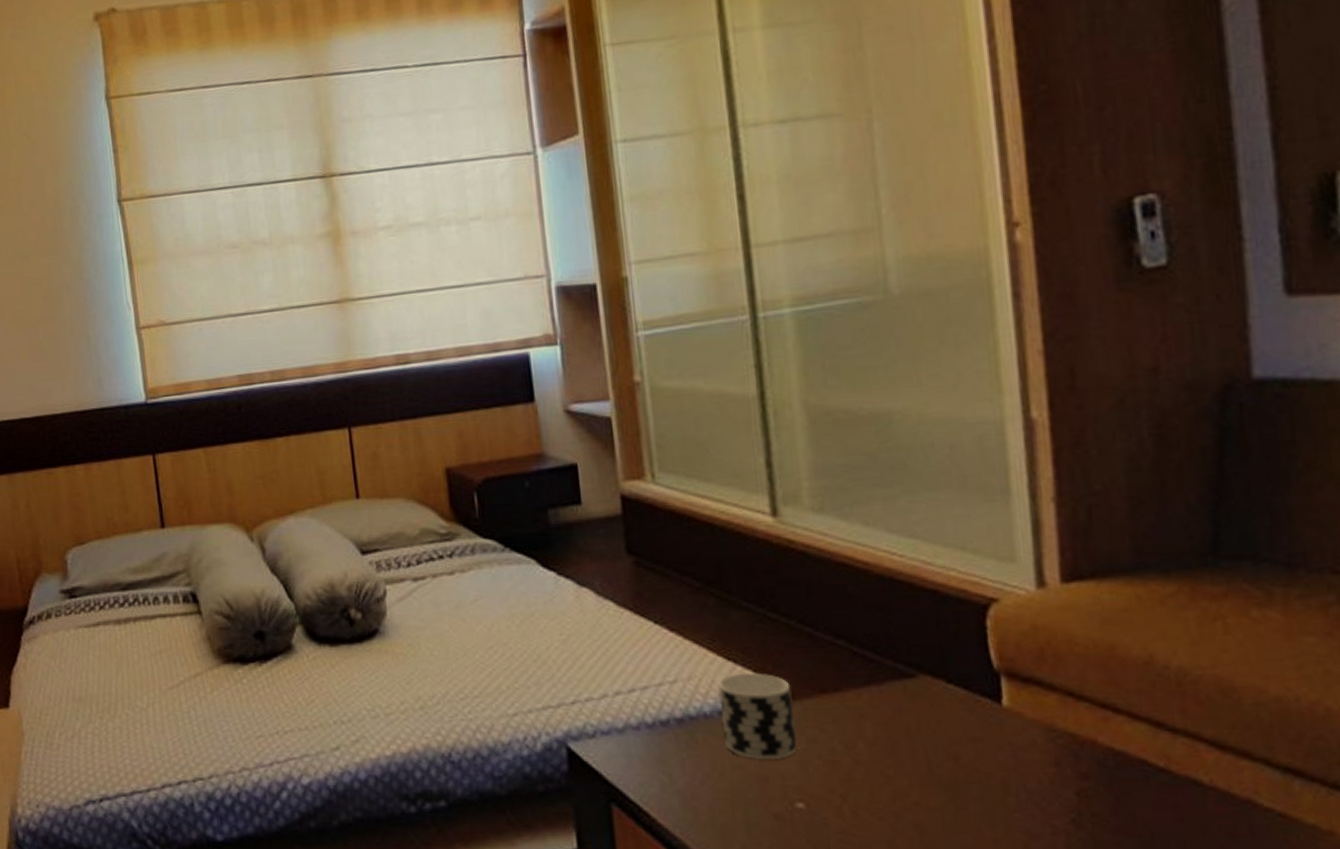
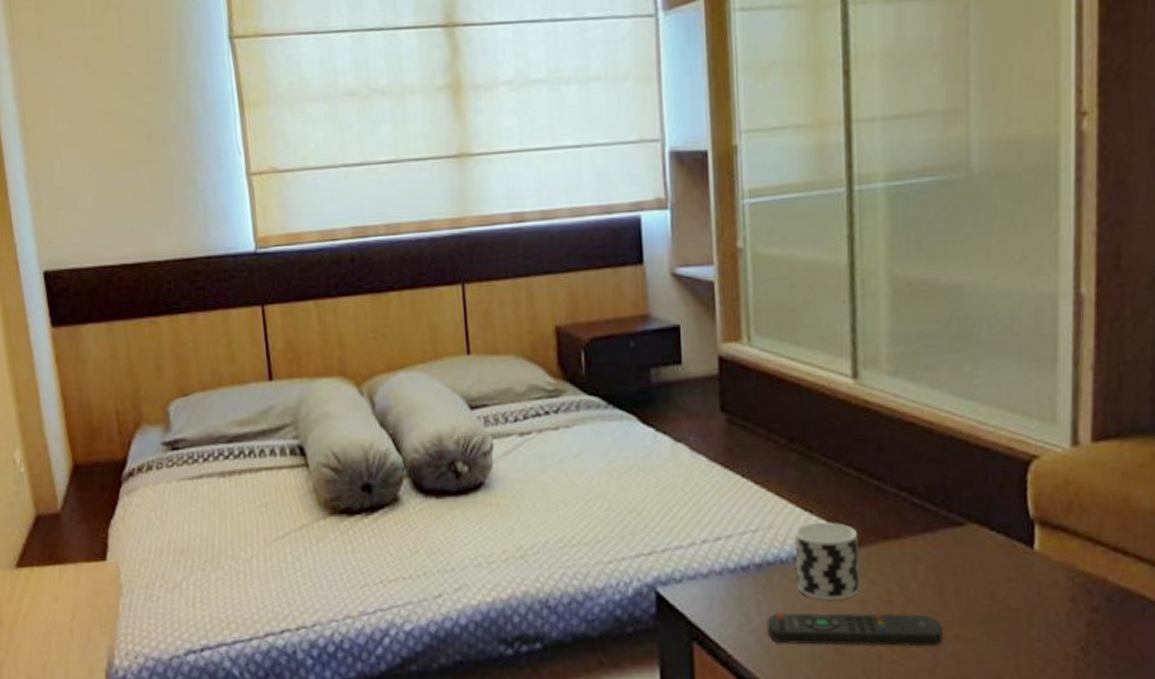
remote control: none [692,773,901,815] -> present [766,612,943,647]

